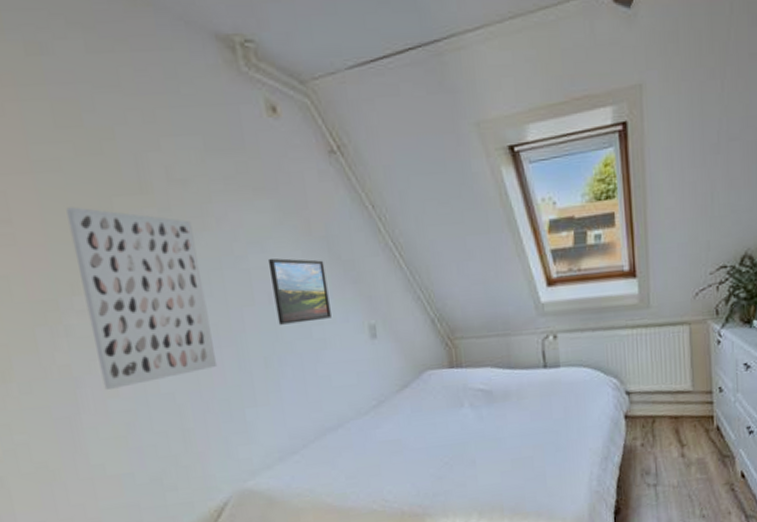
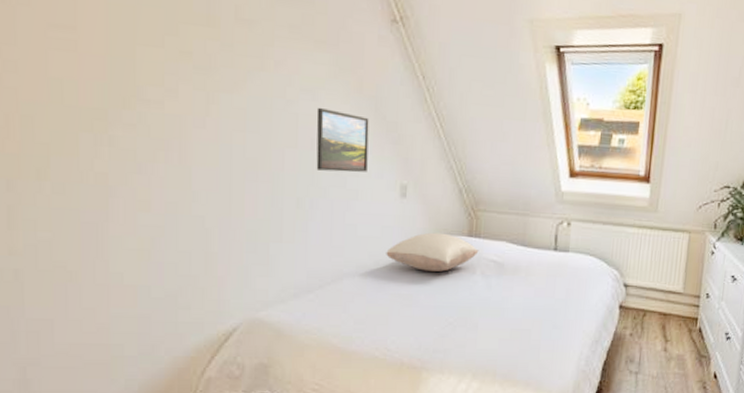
wall art: present [66,207,218,390] -> none [132,25,252,204]
pillow: none [366,369,464,413] -> present [386,232,479,272]

